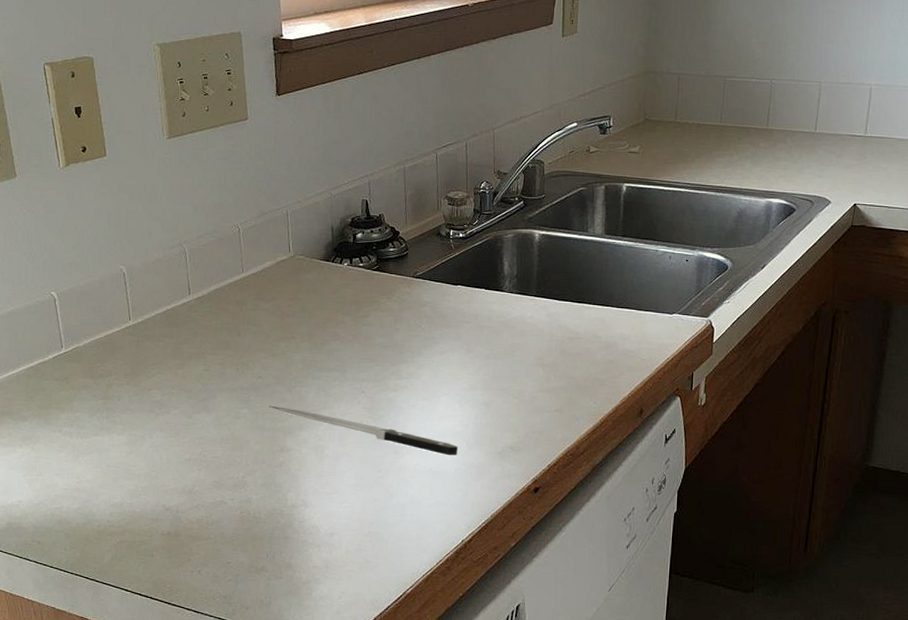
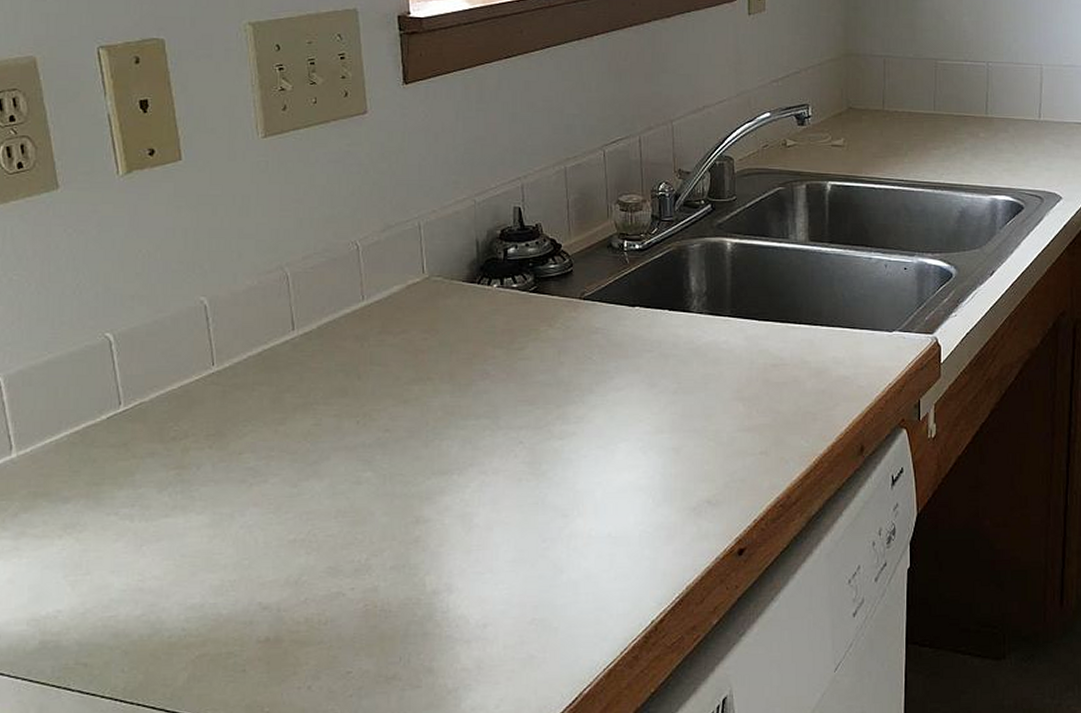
kitchen knife: present [269,405,459,456] -> none [400,465,643,517]

